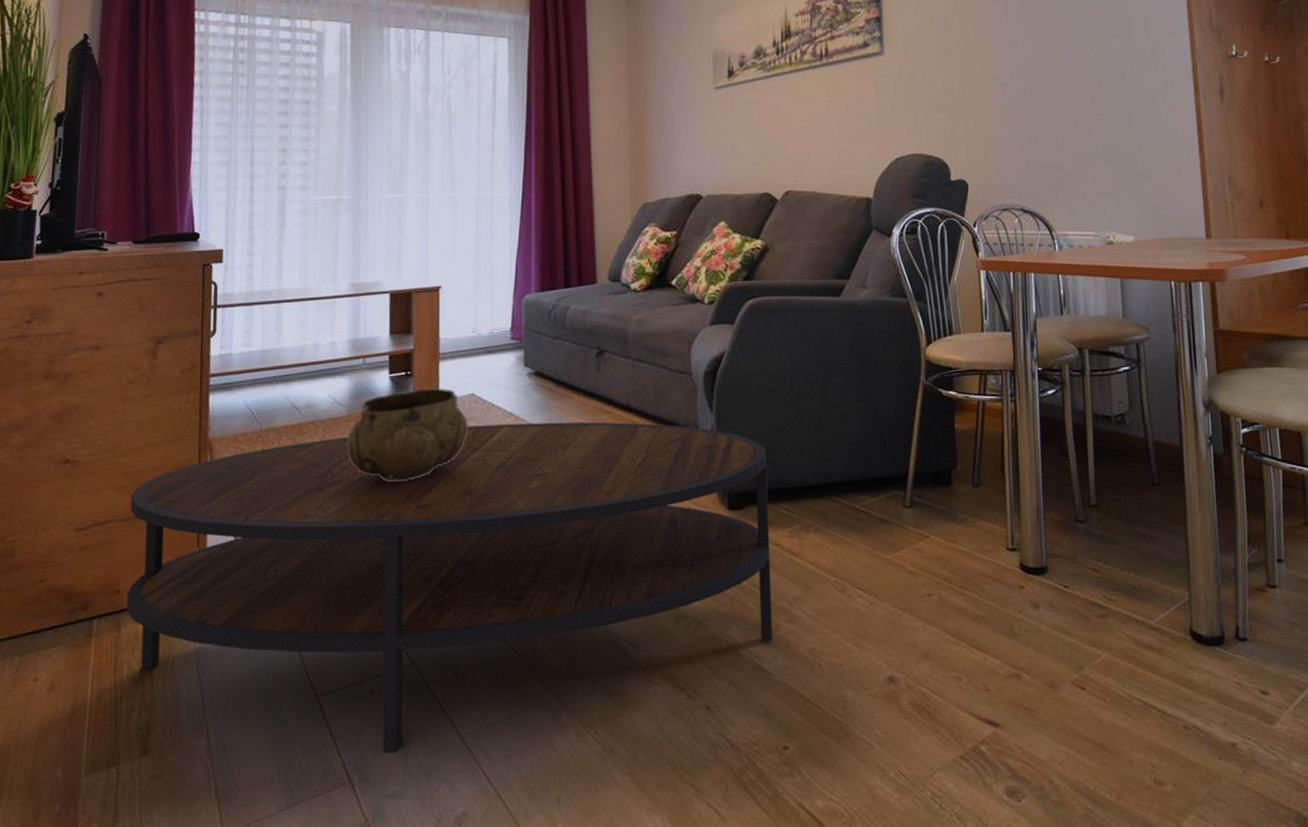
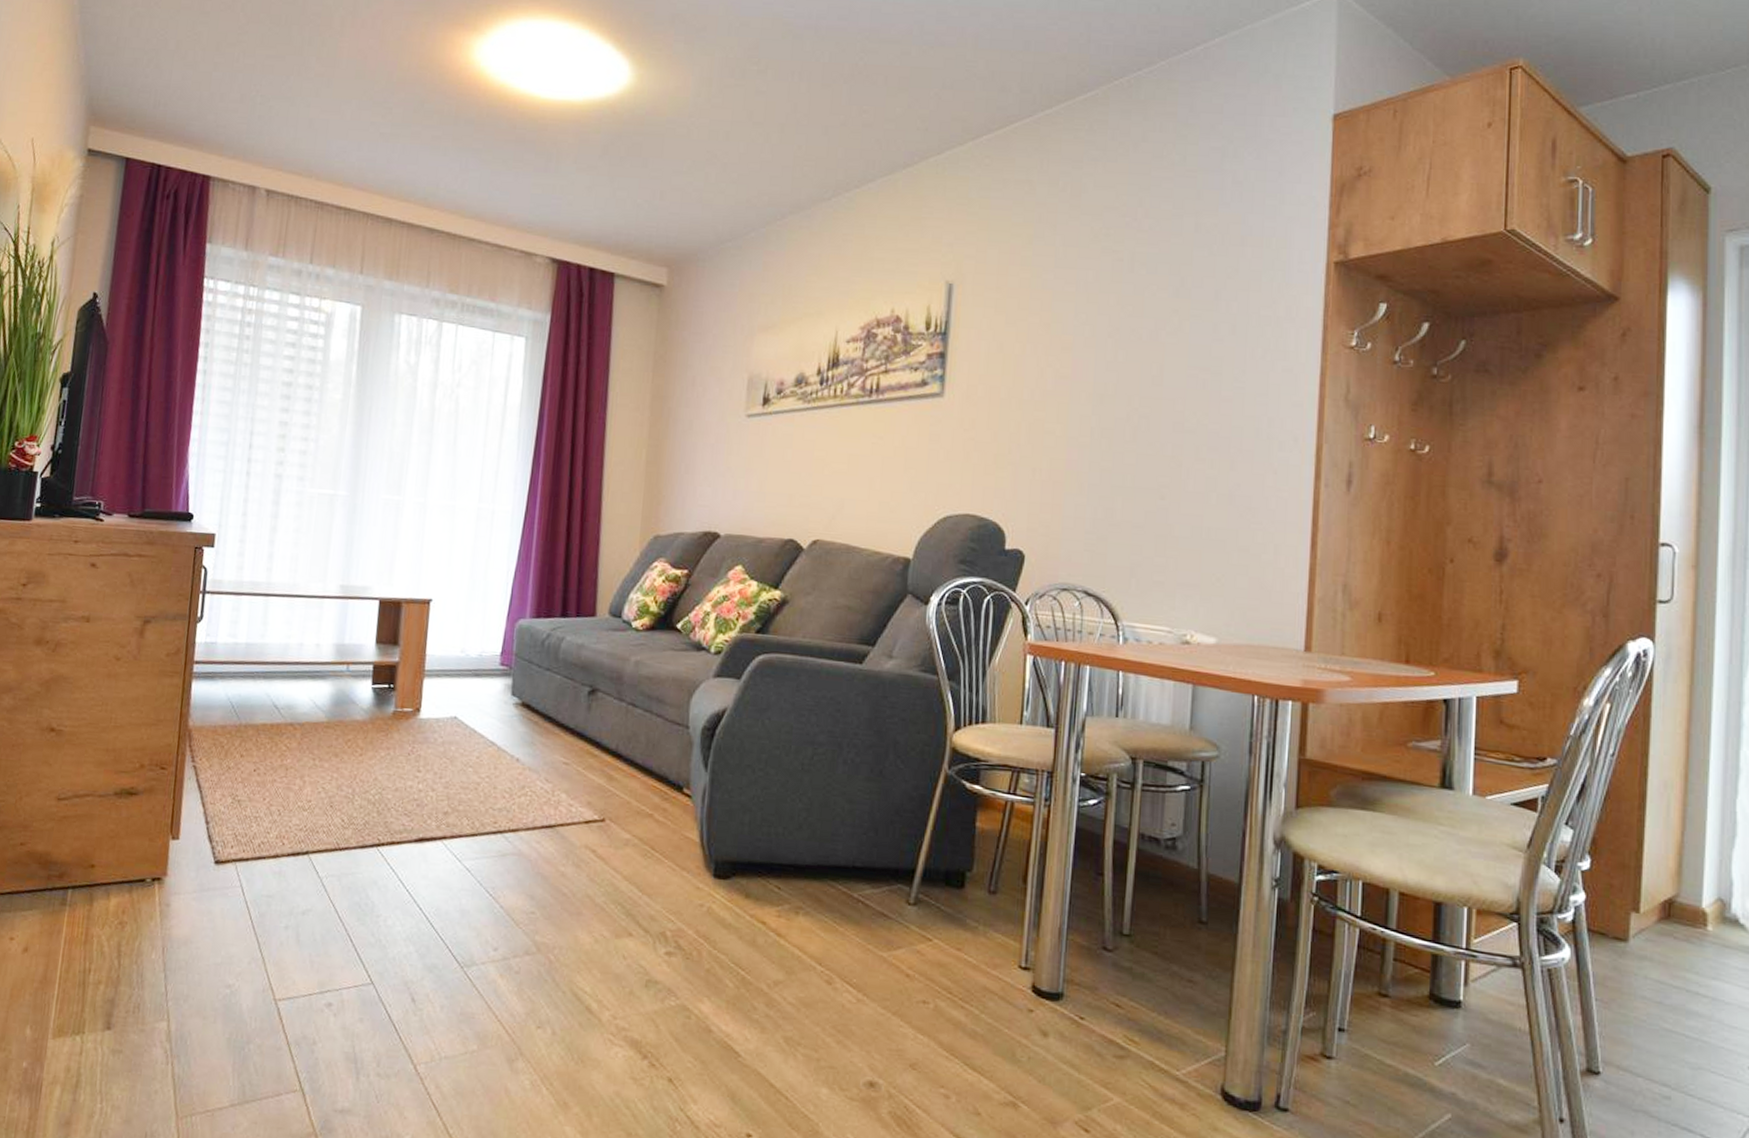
coffee table: present [126,422,773,754] -> none [99,743,761,1070]
decorative bowl: present [346,388,468,483] -> none [323,704,448,798]

